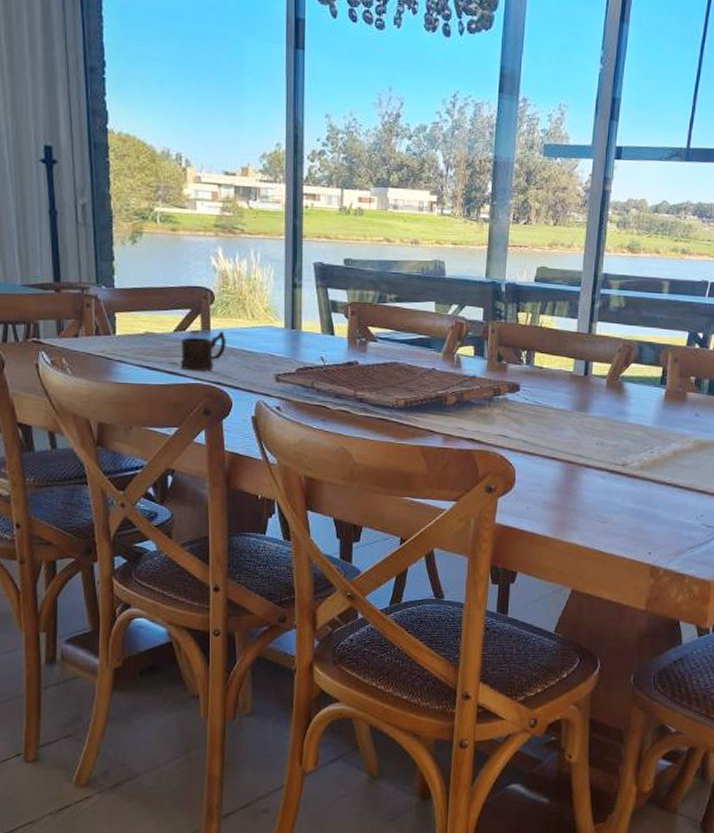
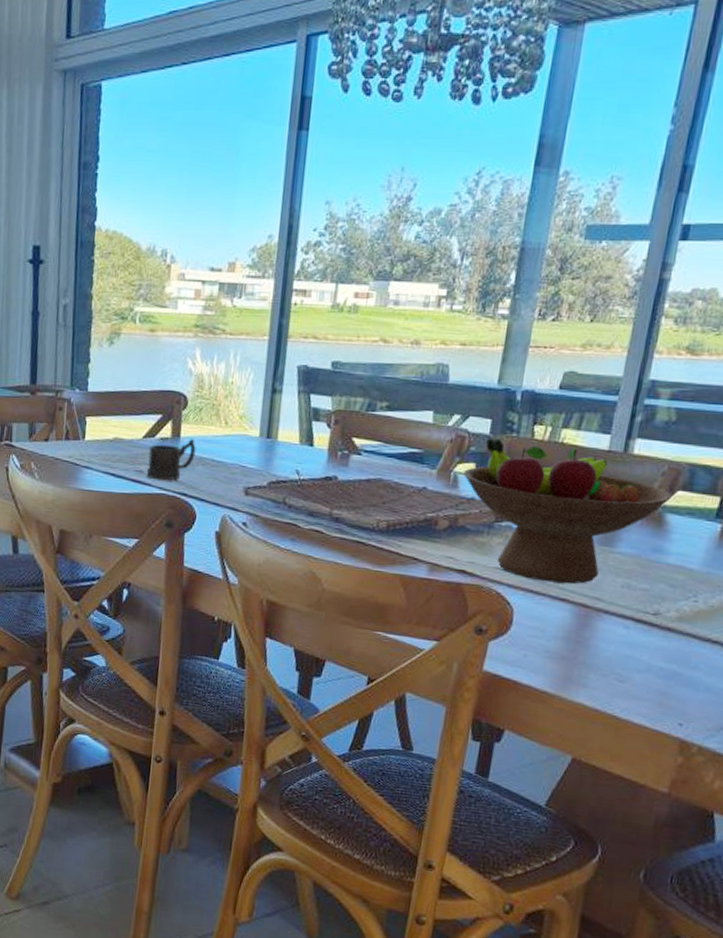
fruit bowl: none [465,324,627,445] -> present [463,437,672,585]

